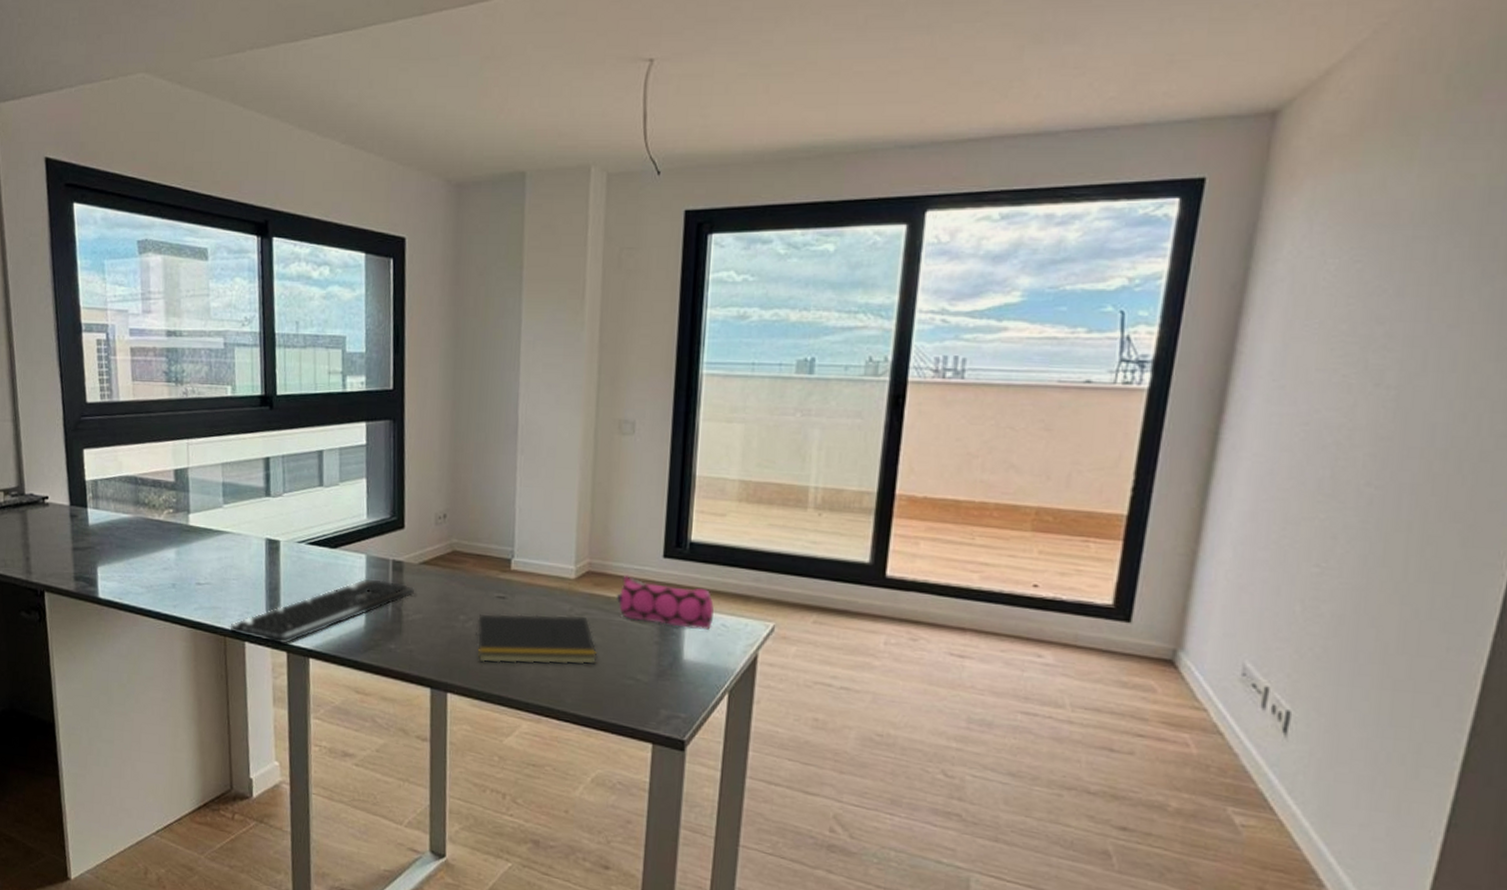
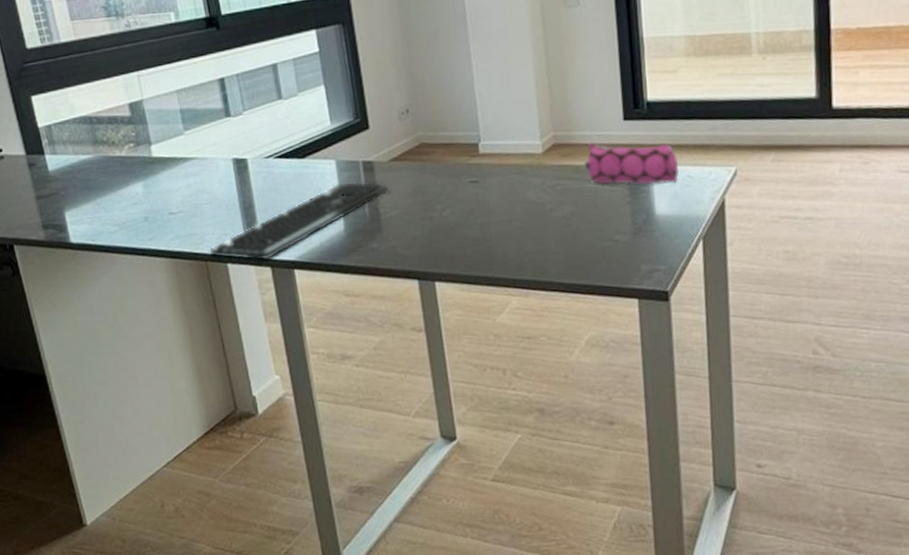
notepad: present [476,613,598,665] -> none [453,188,575,248]

